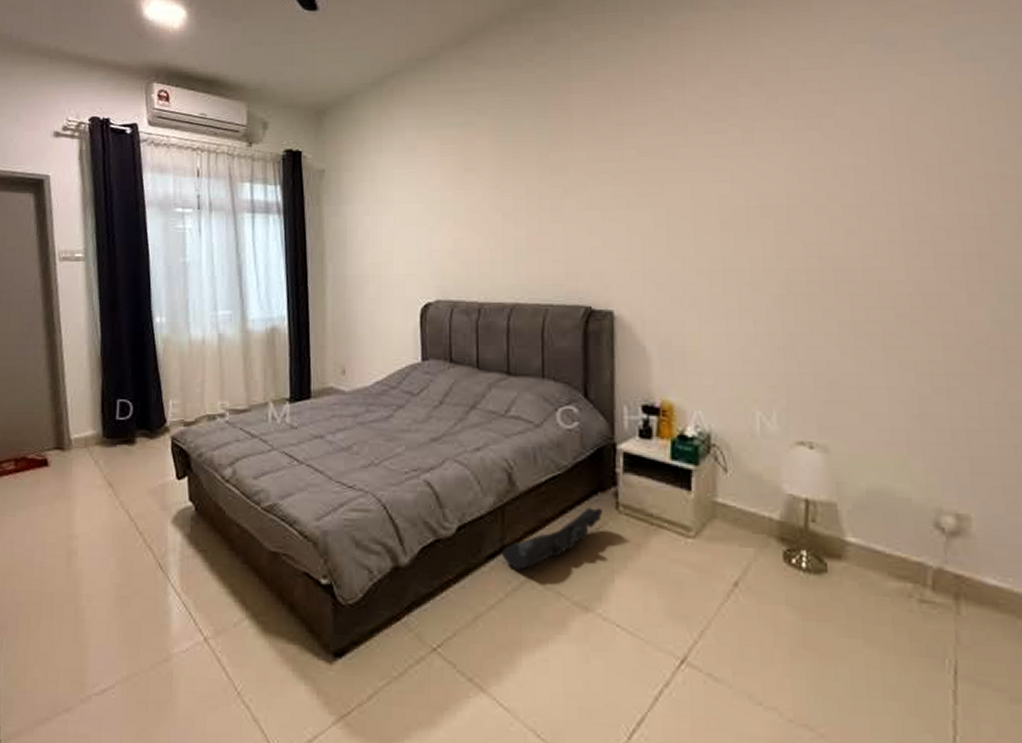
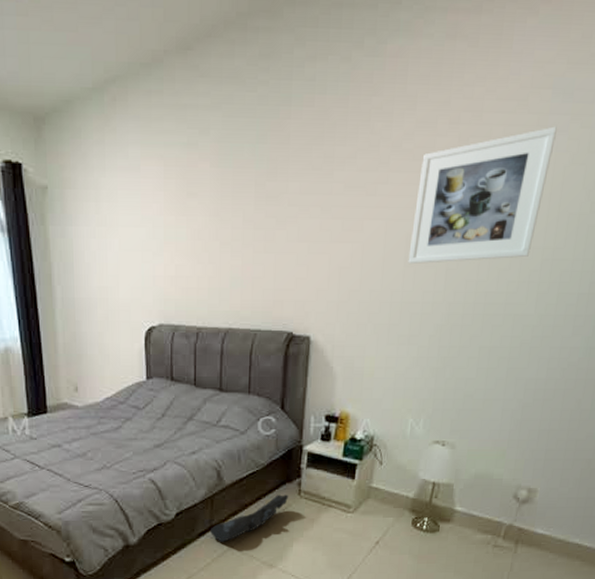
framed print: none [724,77,888,227] -> present [408,126,558,264]

